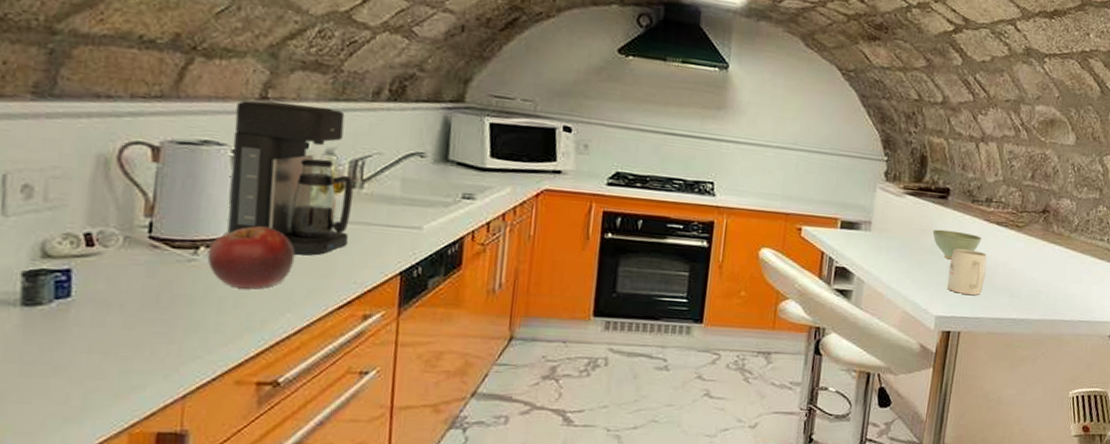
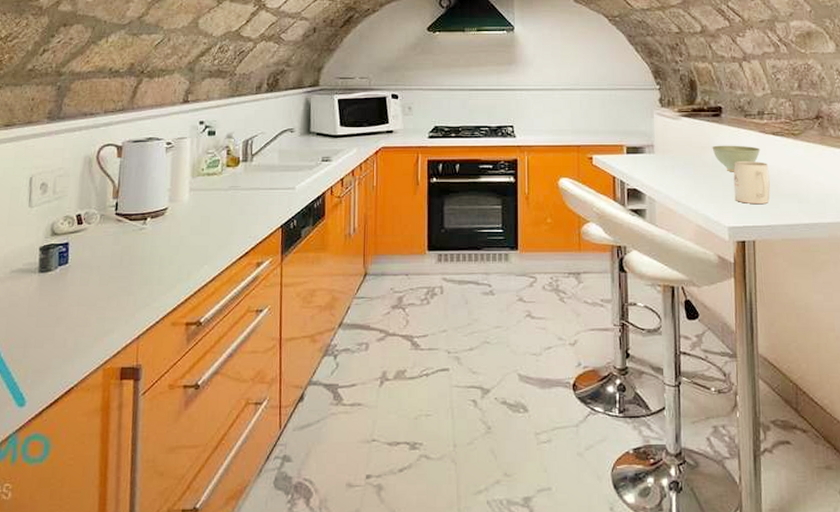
fruit: present [207,226,296,289] -> none [152,198,209,248]
coffee maker: present [228,100,354,256] -> none [165,103,246,218]

